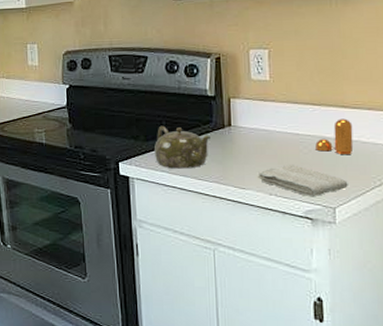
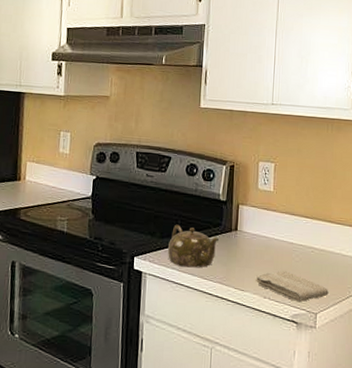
pepper shaker: present [315,119,354,154] -> none [305,232,336,265]

